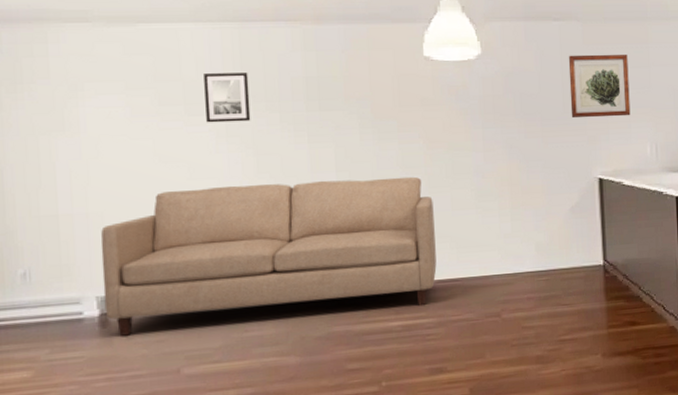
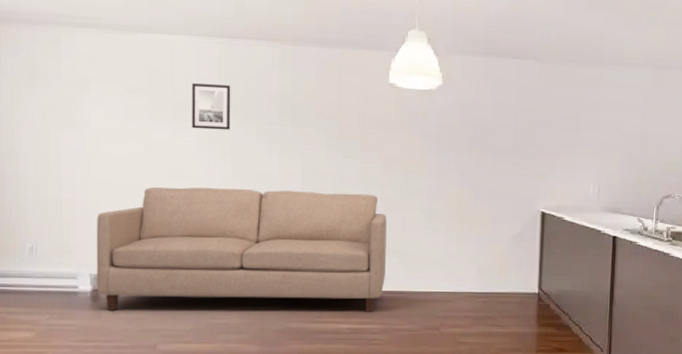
wall art: present [568,54,631,119] -> none [521,92,580,156]

